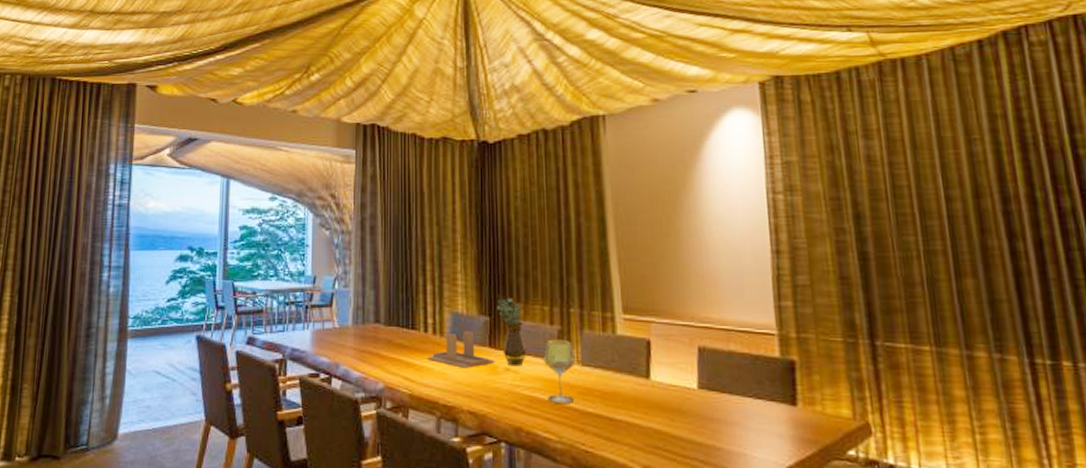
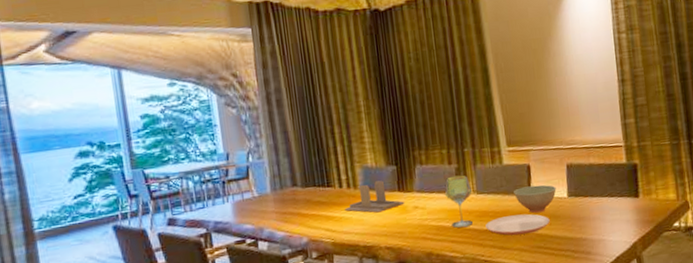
vase: present [497,295,527,367] -> none [401,146,431,204]
plate: none [589,399,673,427] -> present [485,214,550,236]
bowl: none [628,366,683,403] -> present [514,184,557,214]

